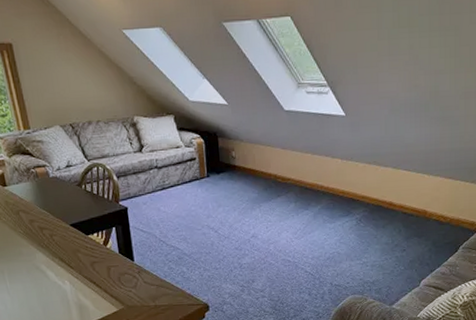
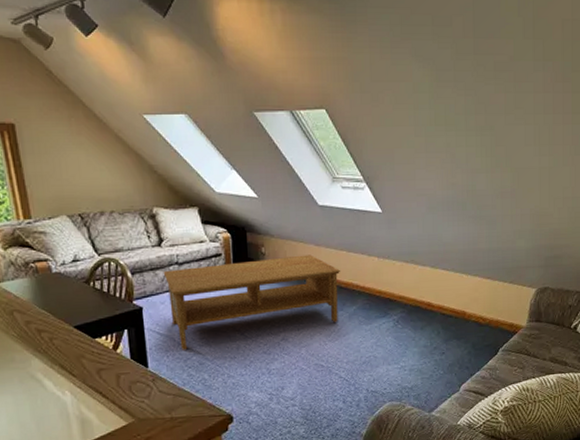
coffee table: none [144,157,306,246] -> present [163,254,341,350]

